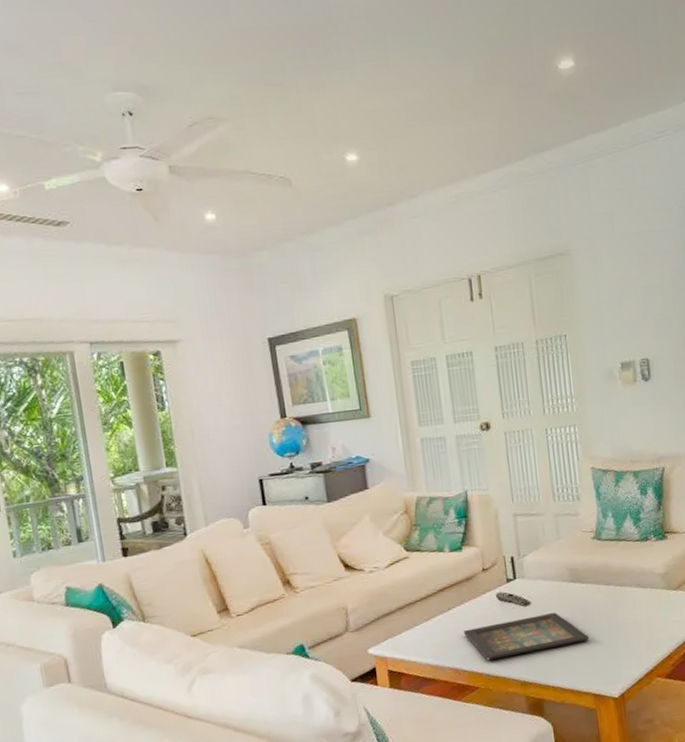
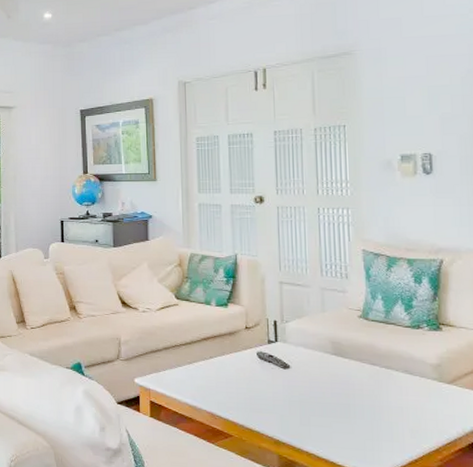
icon panel: present [463,612,589,660] -> none [222,379,348,415]

